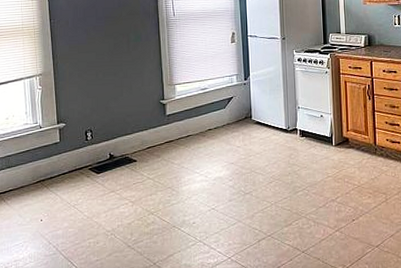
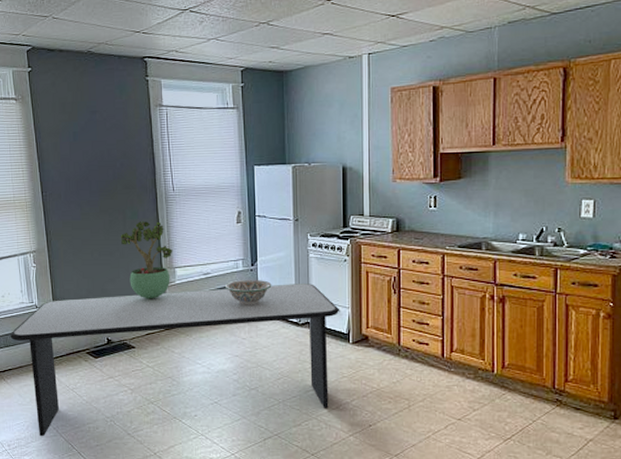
dining table: none [12,94,323,256] -> present [10,284,339,437]
potted plant: none [124,43,174,115] -> present [120,221,173,299]
decorative bowl: none [220,92,263,116] -> present [224,279,272,305]

